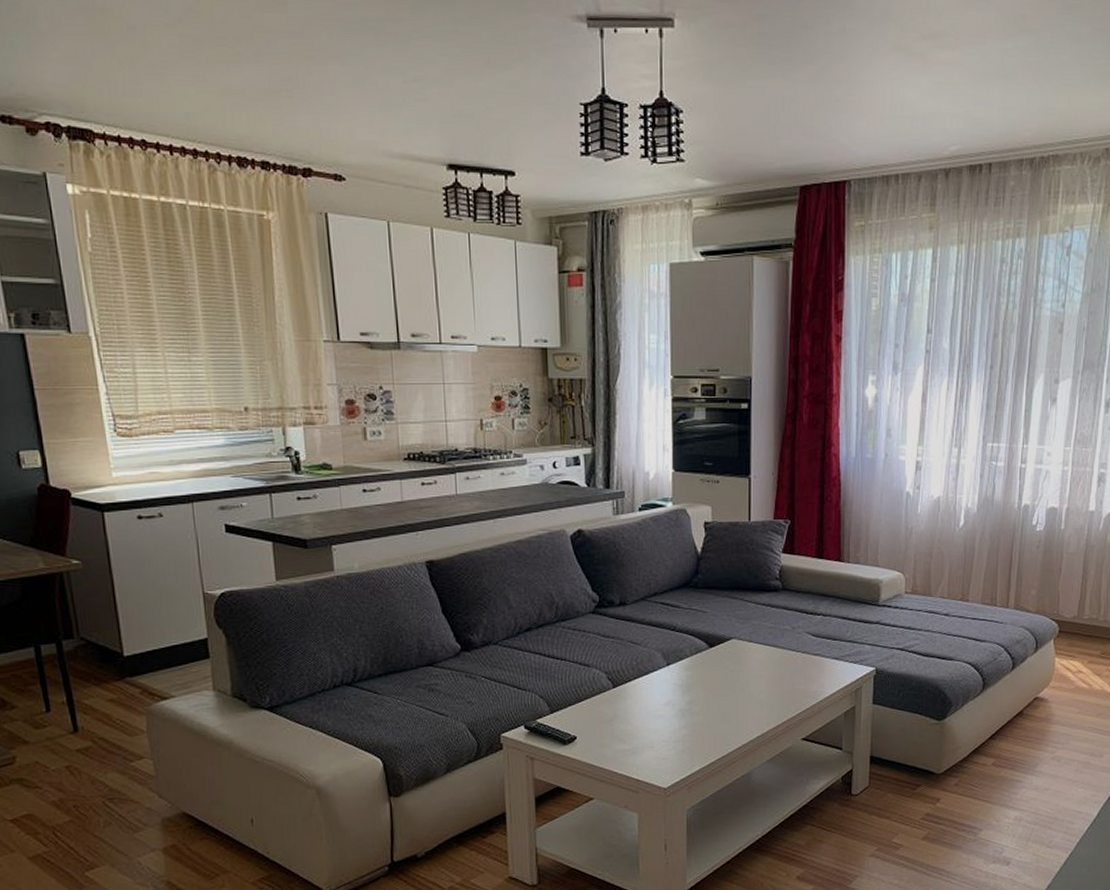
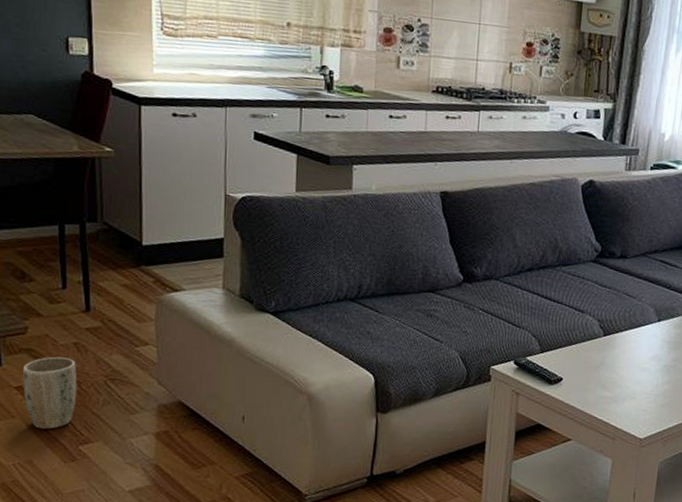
plant pot: none [16,782,76,860] -> present [23,356,77,430]

